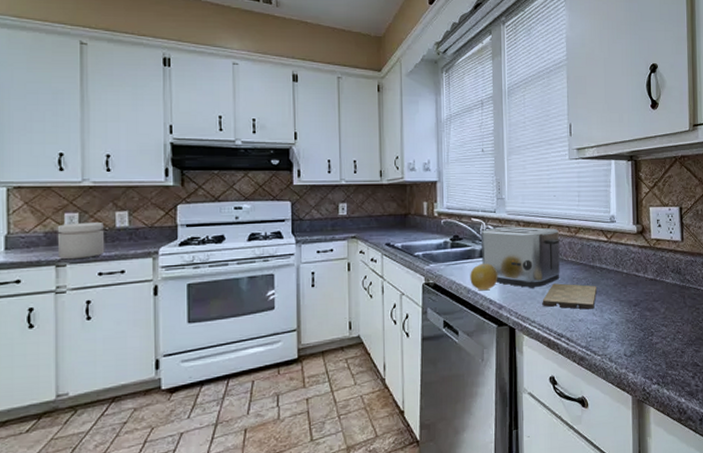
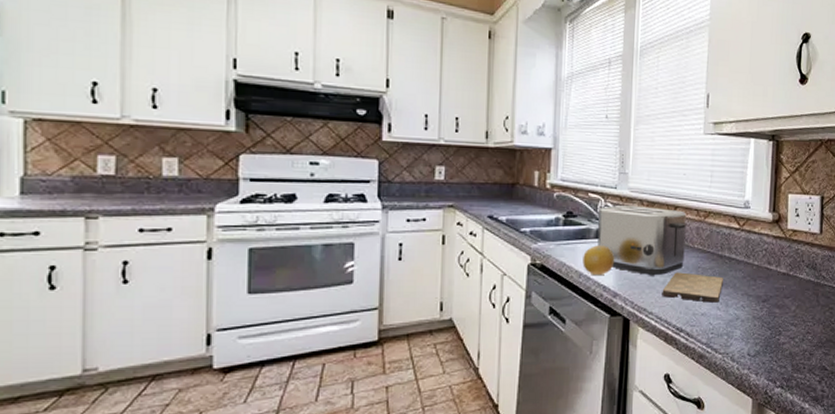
jar: present [57,223,105,260] -> none [87,168,149,212]

